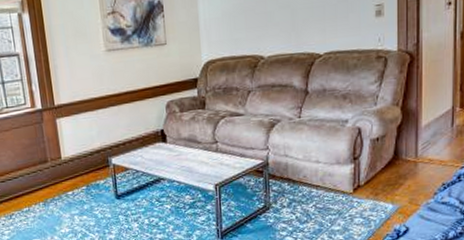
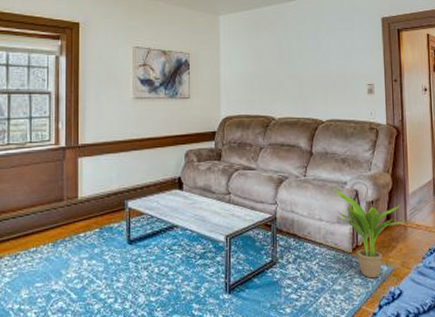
potted plant: none [333,127,418,218] -> present [334,188,407,279]

